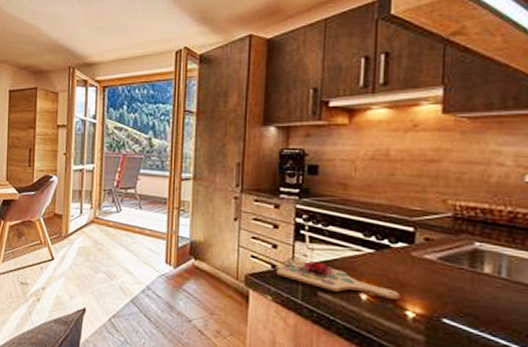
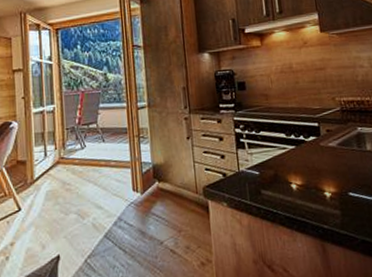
cutting board: present [277,255,401,301] -> none [227,162,319,187]

